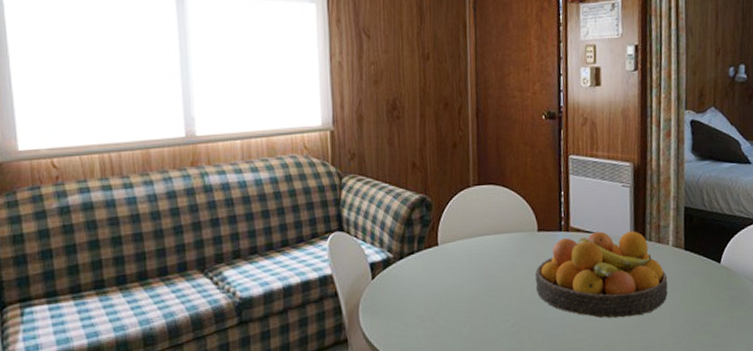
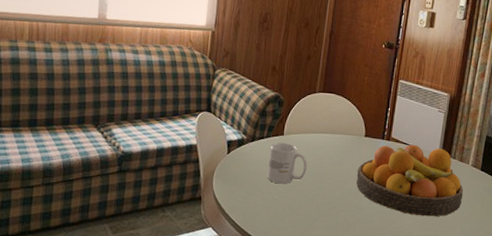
mug: none [424,254,473,307] -> present [266,142,307,184]

